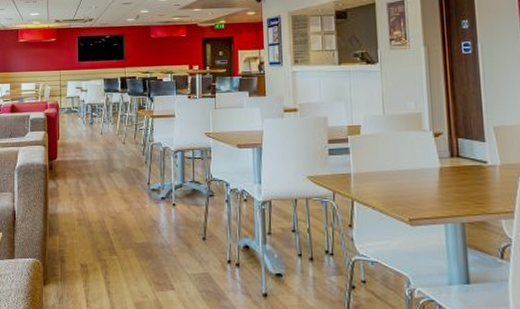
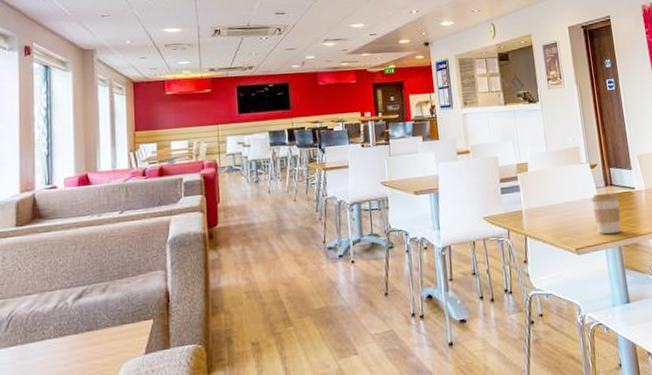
coffee cup: none [431,164,468,209] -> present [590,193,621,235]

